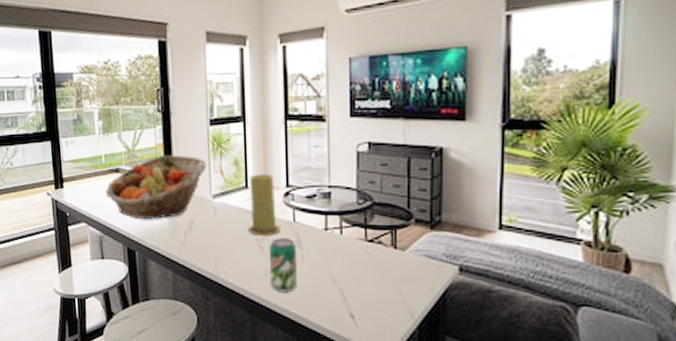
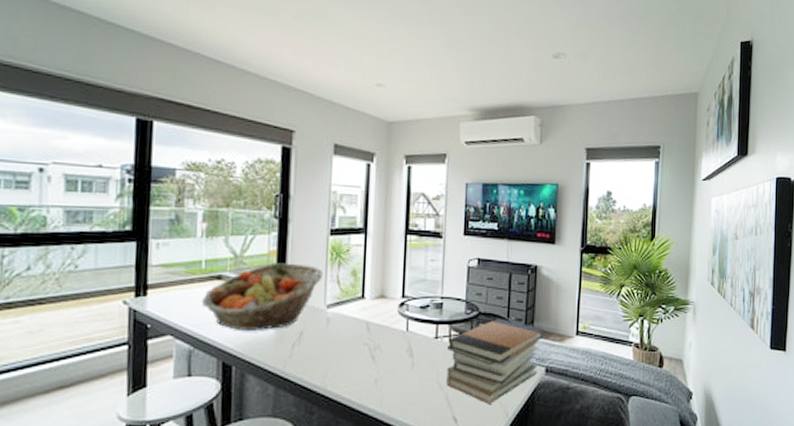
candle: present [249,174,280,236] -> none [362,284,393,346]
beverage can: present [268,238,298,293] -> none [379,347,408,401]
book stack: none [339,208,455,303] -> present [446,318,544,404]

